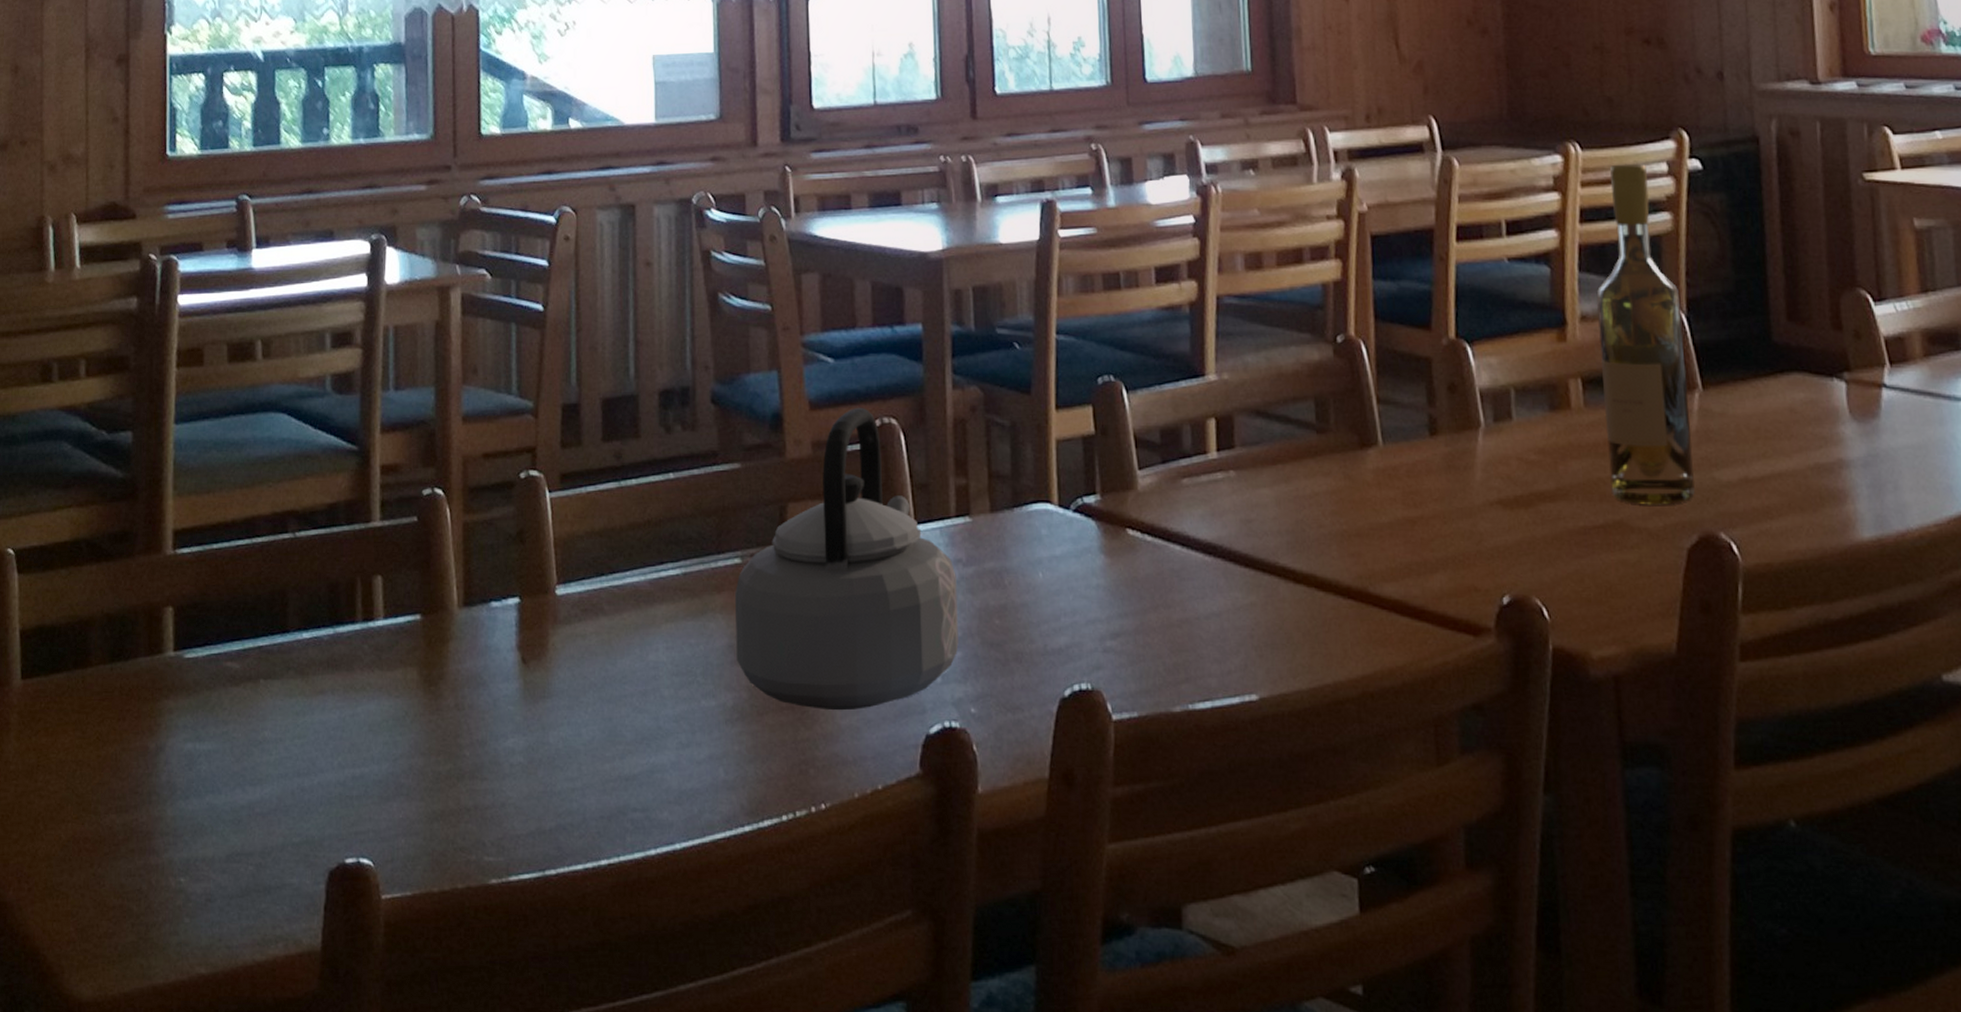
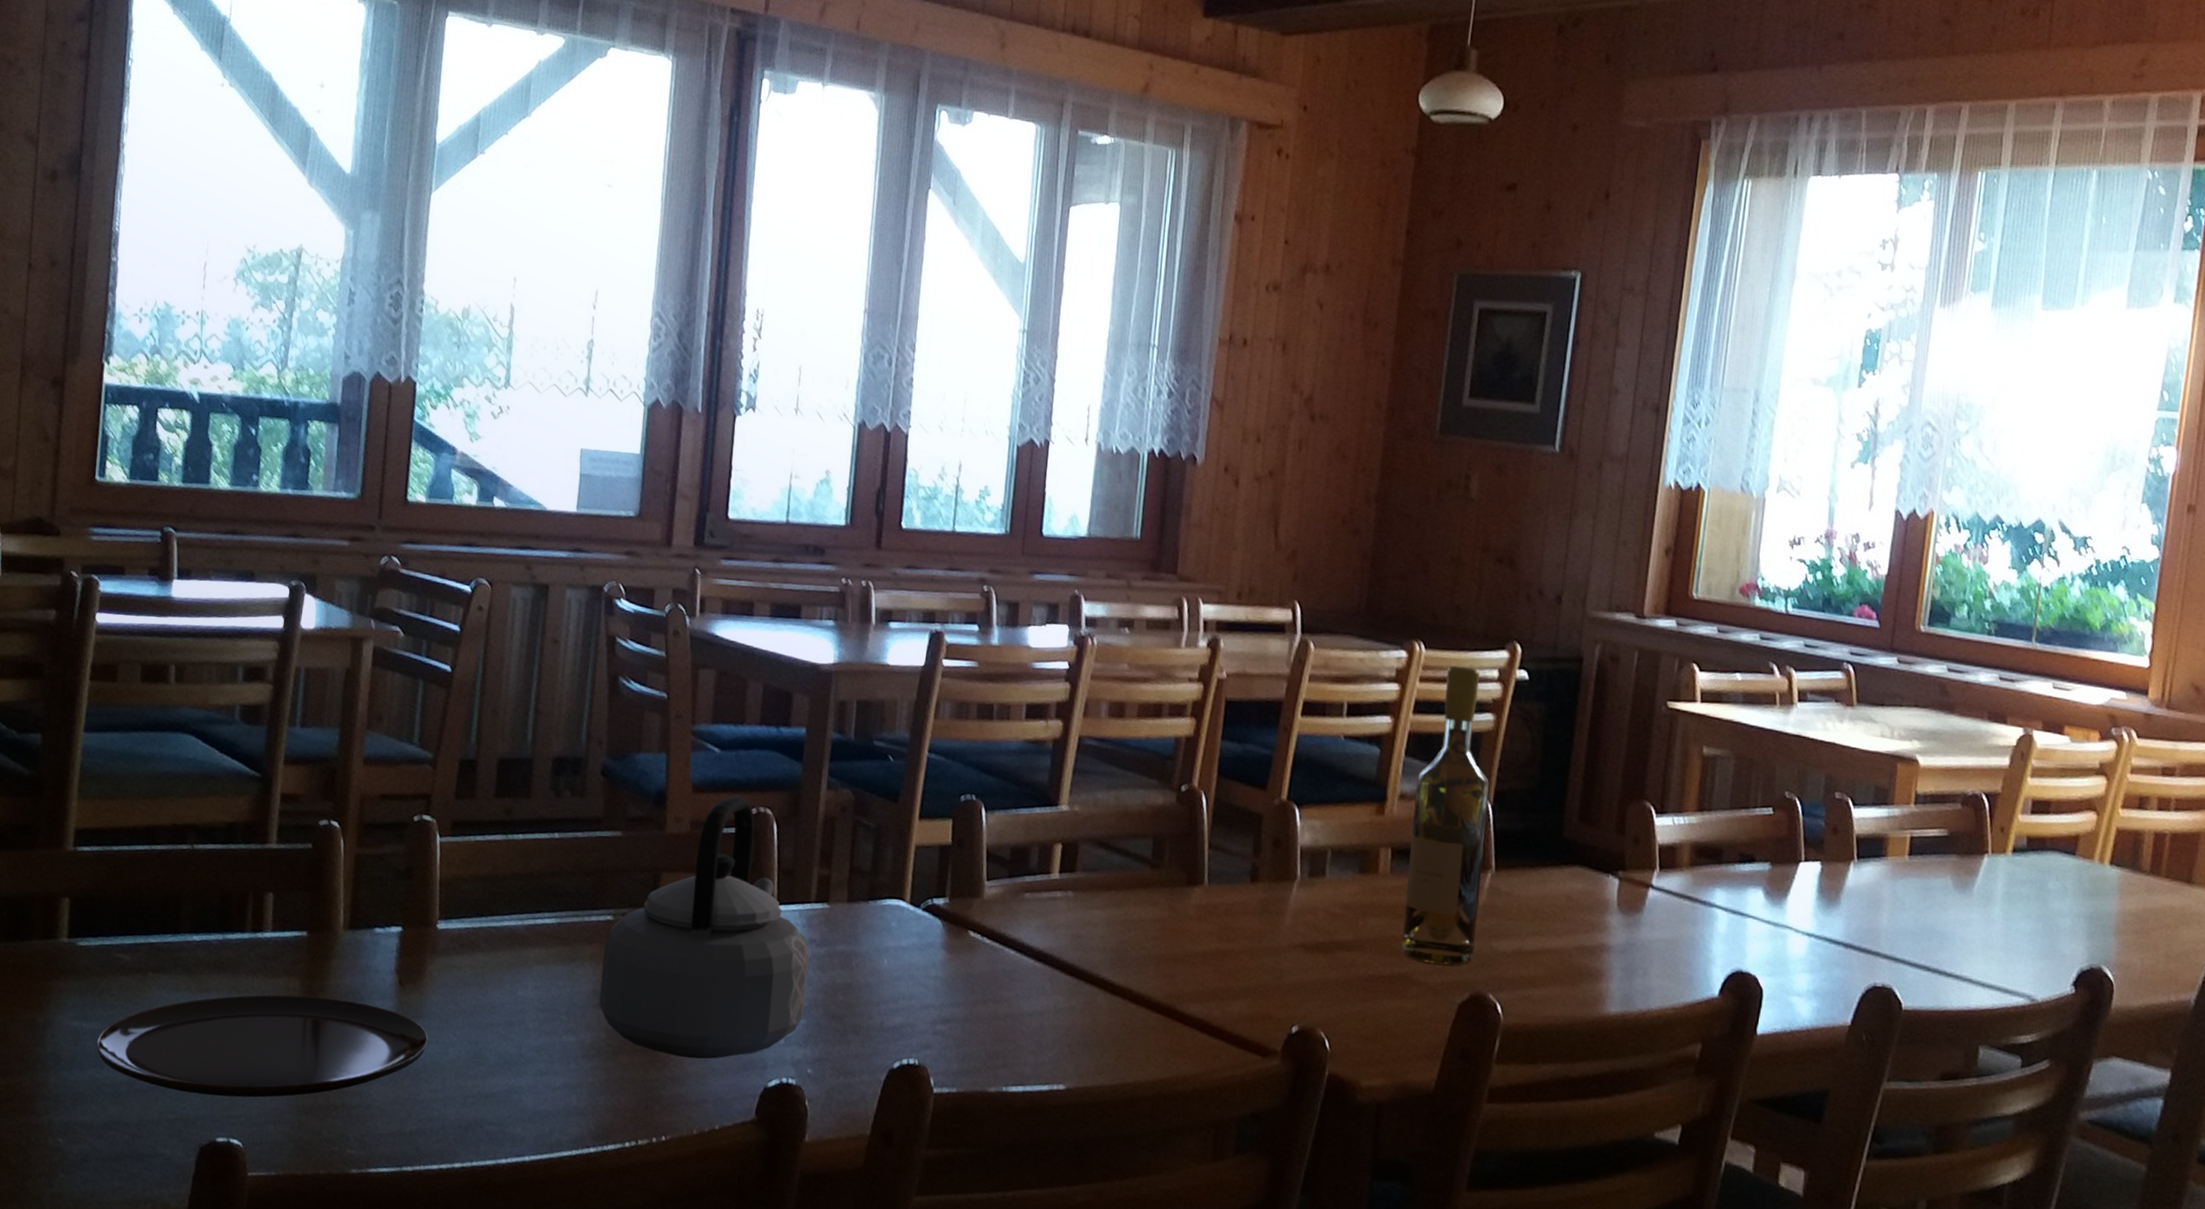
plate: none [211,686,559,811] -> present [96,994,429,1098]

